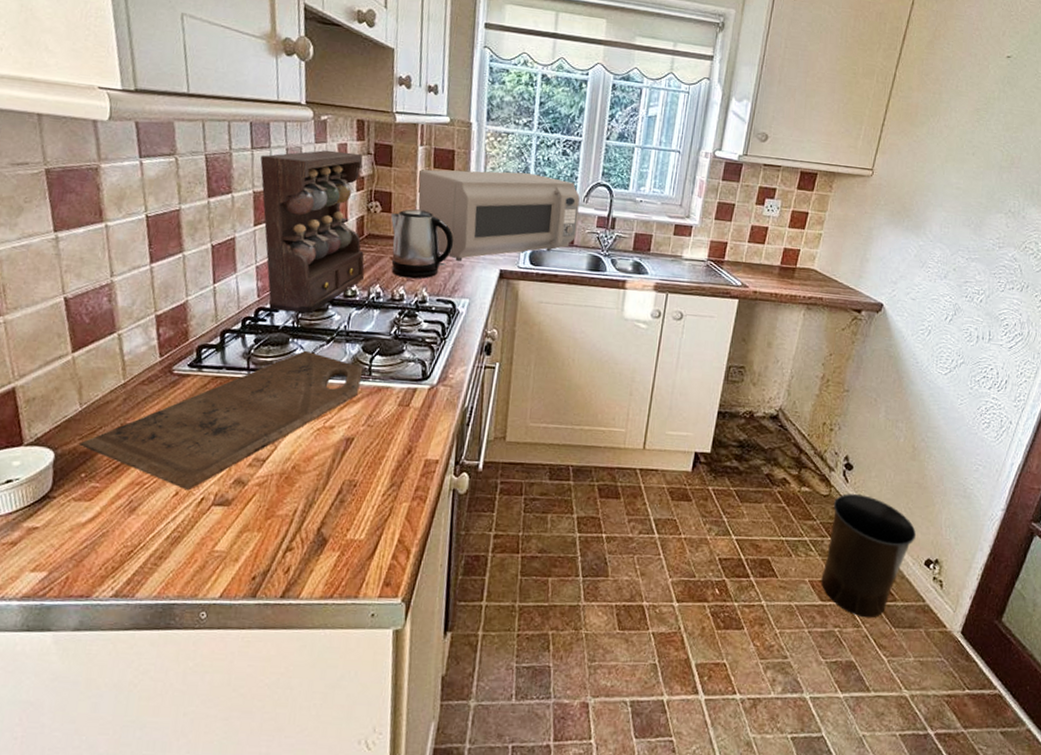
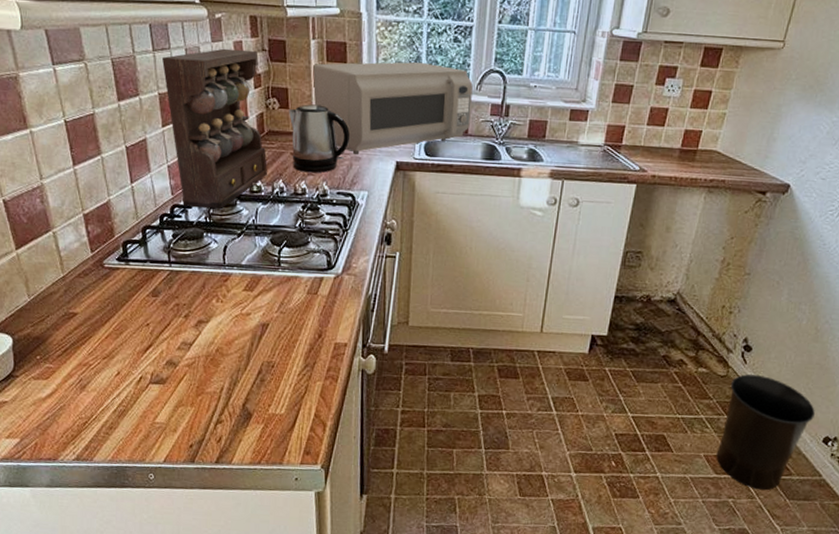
cutting board: present [78,350,363,491] -> none [31,243,273,371]

